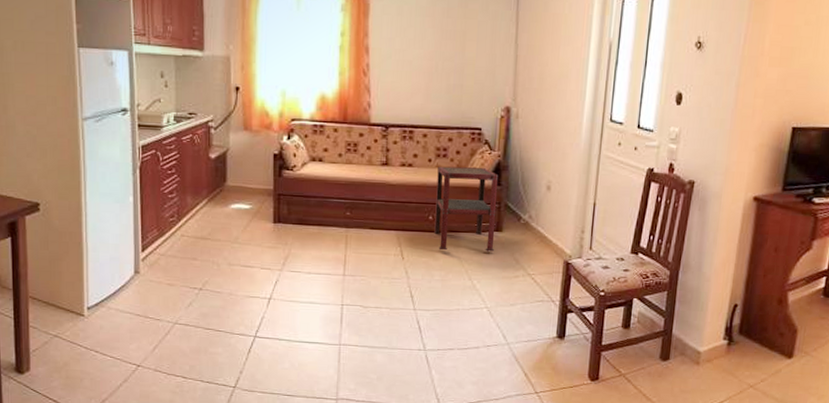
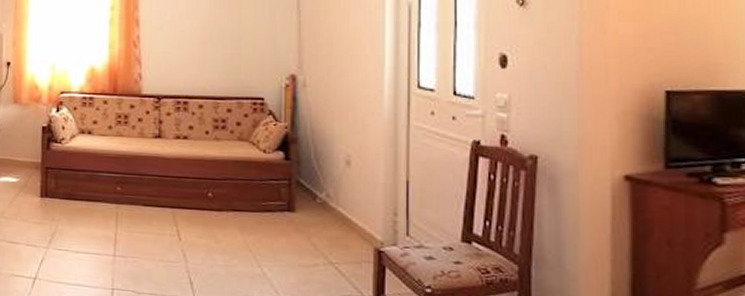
side table: present [434,166,499,252] -> none [215,138,287,235]

